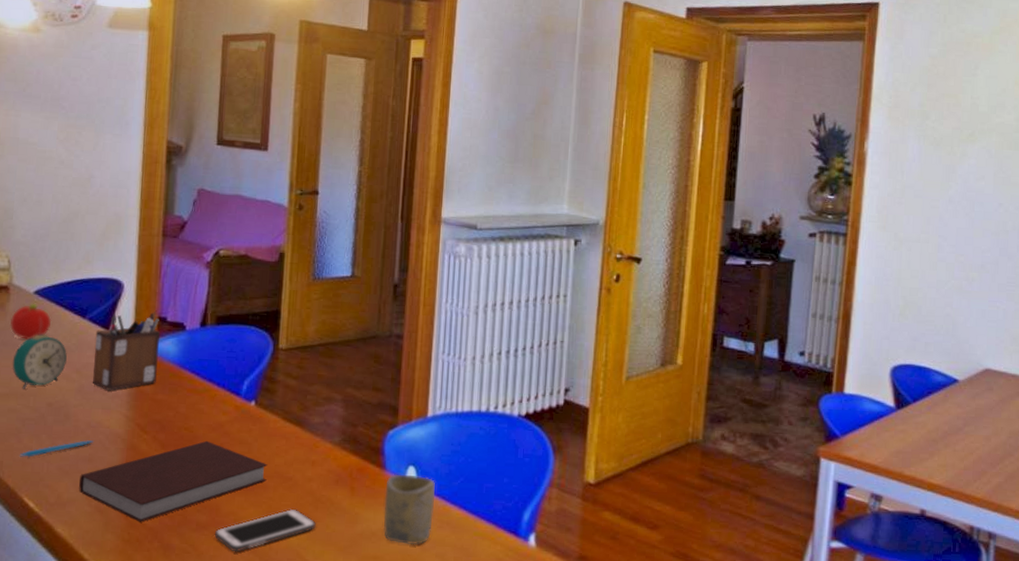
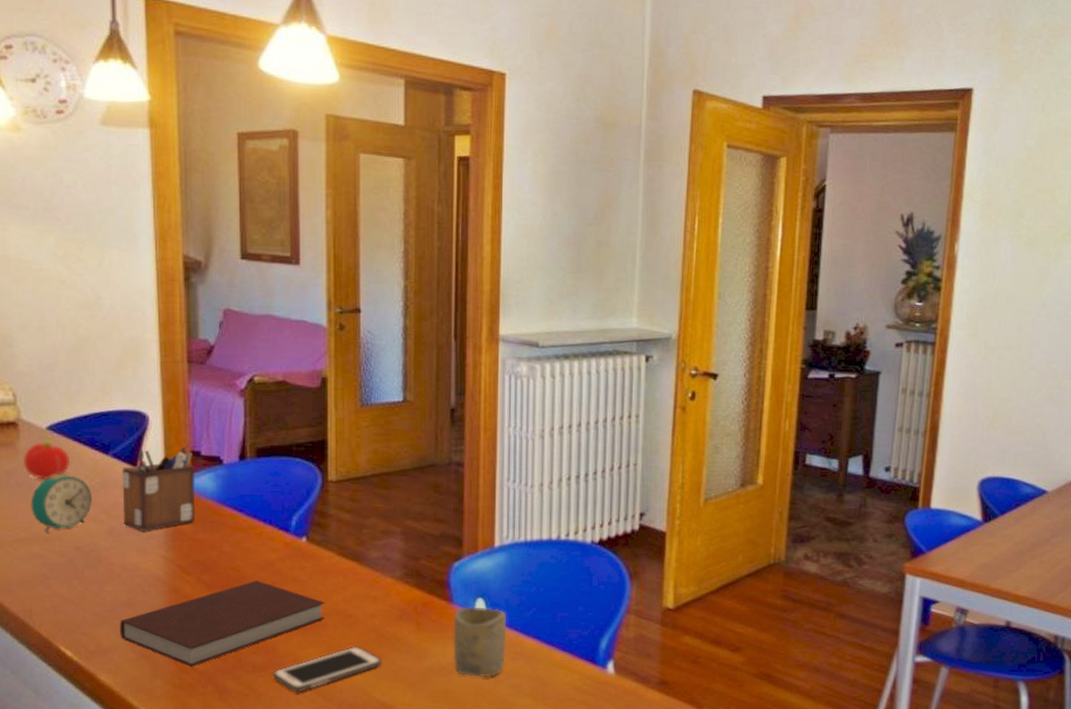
pen: present [19,440,94,457] -> none [49,584,132,605]

